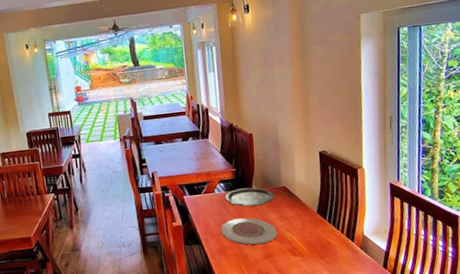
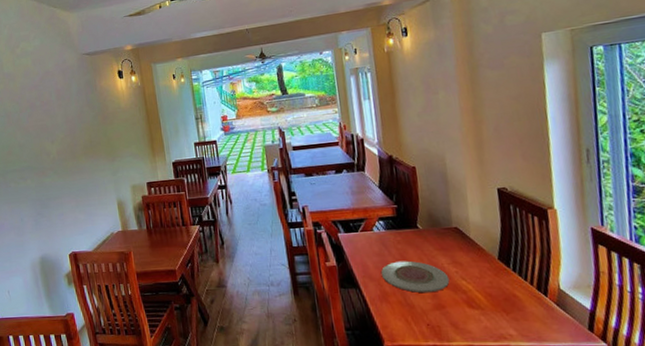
plate: present [225,187,275,207] -> none [385,226,445,248]

